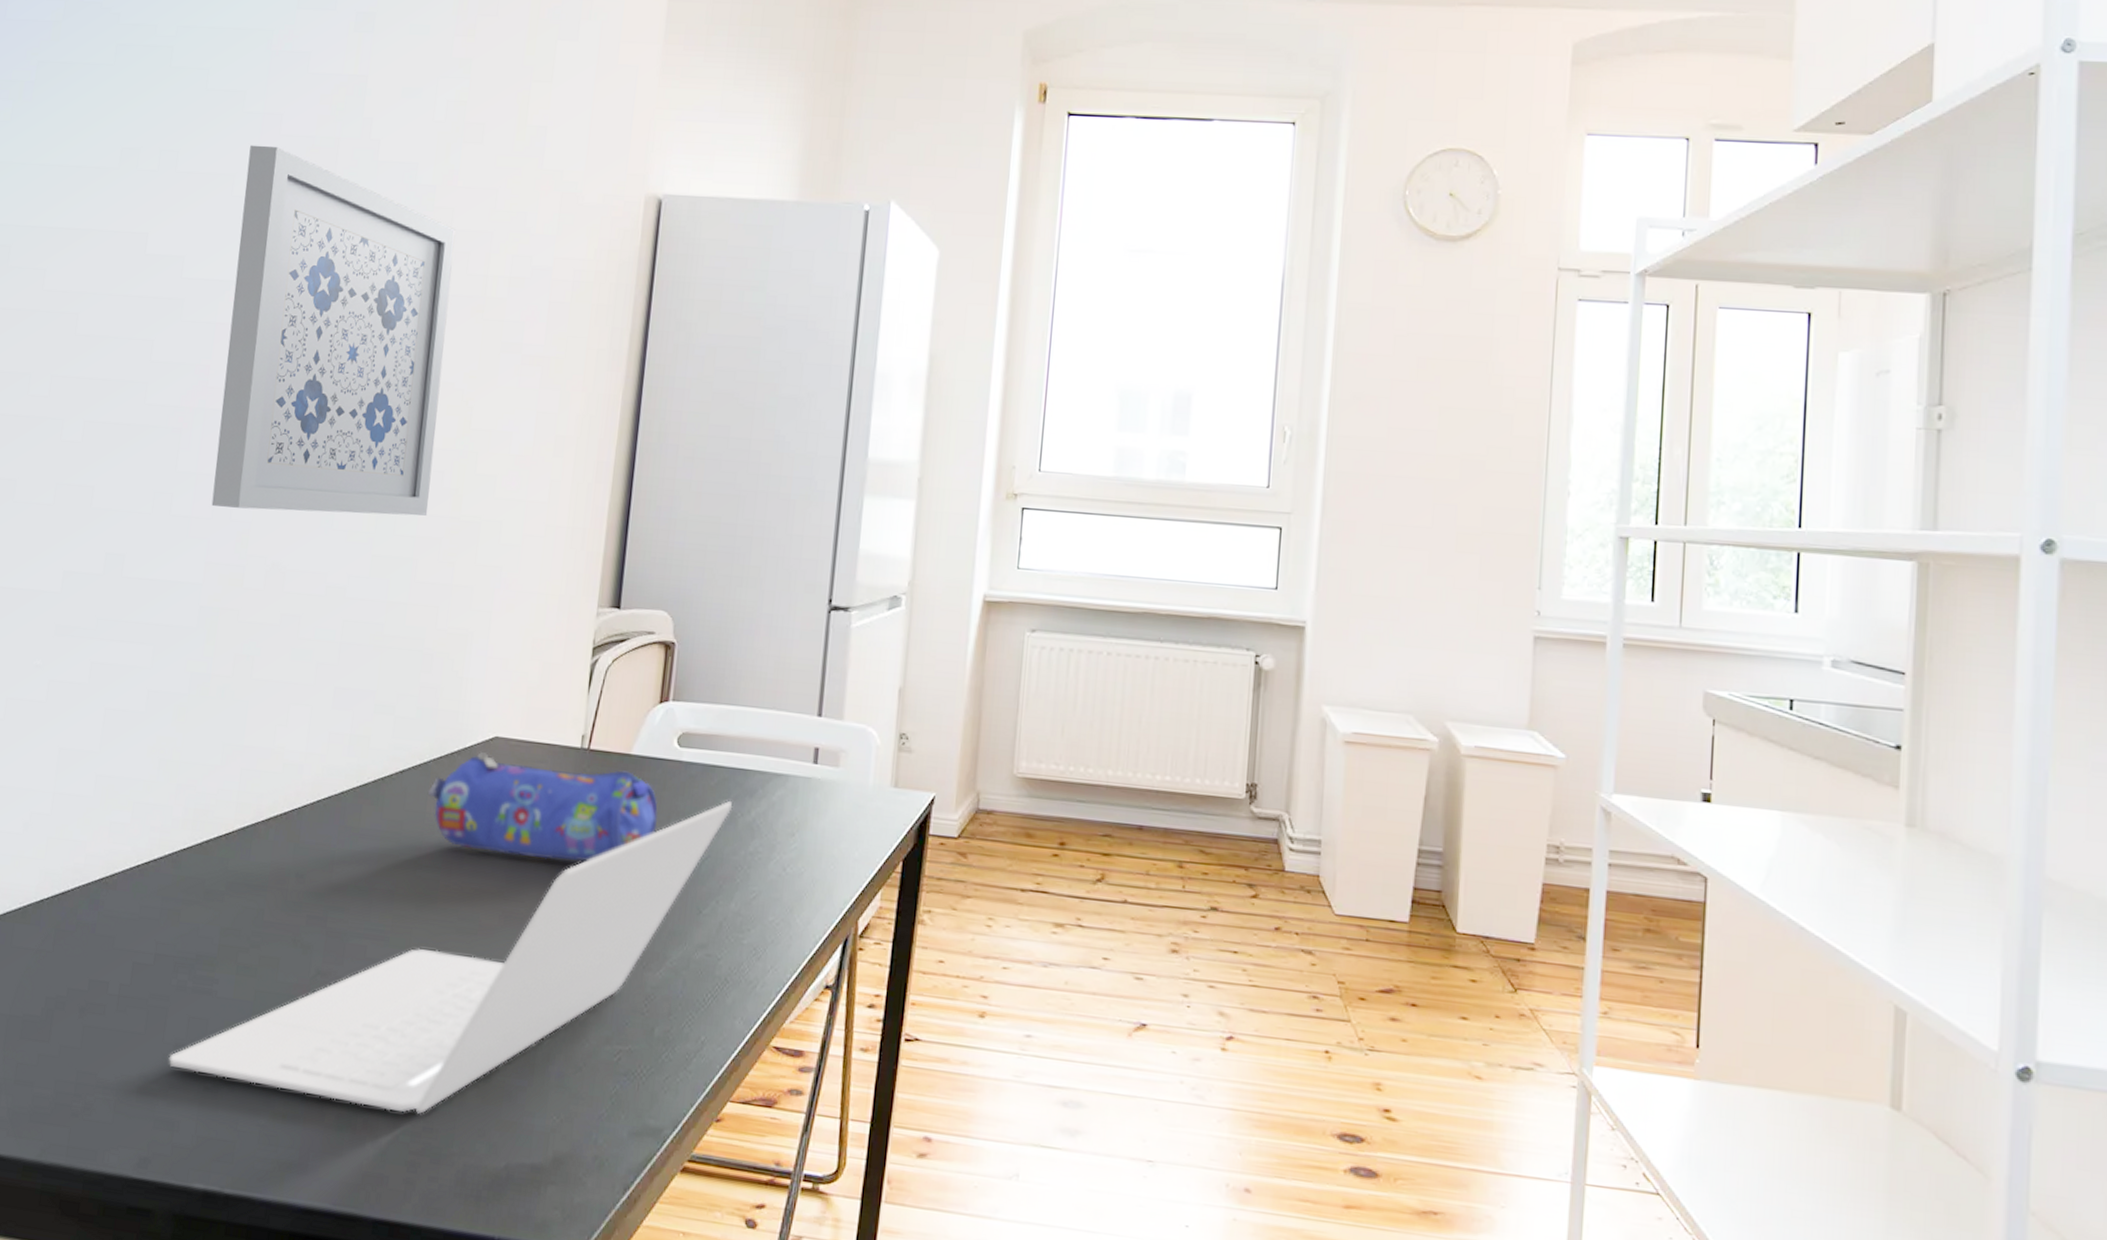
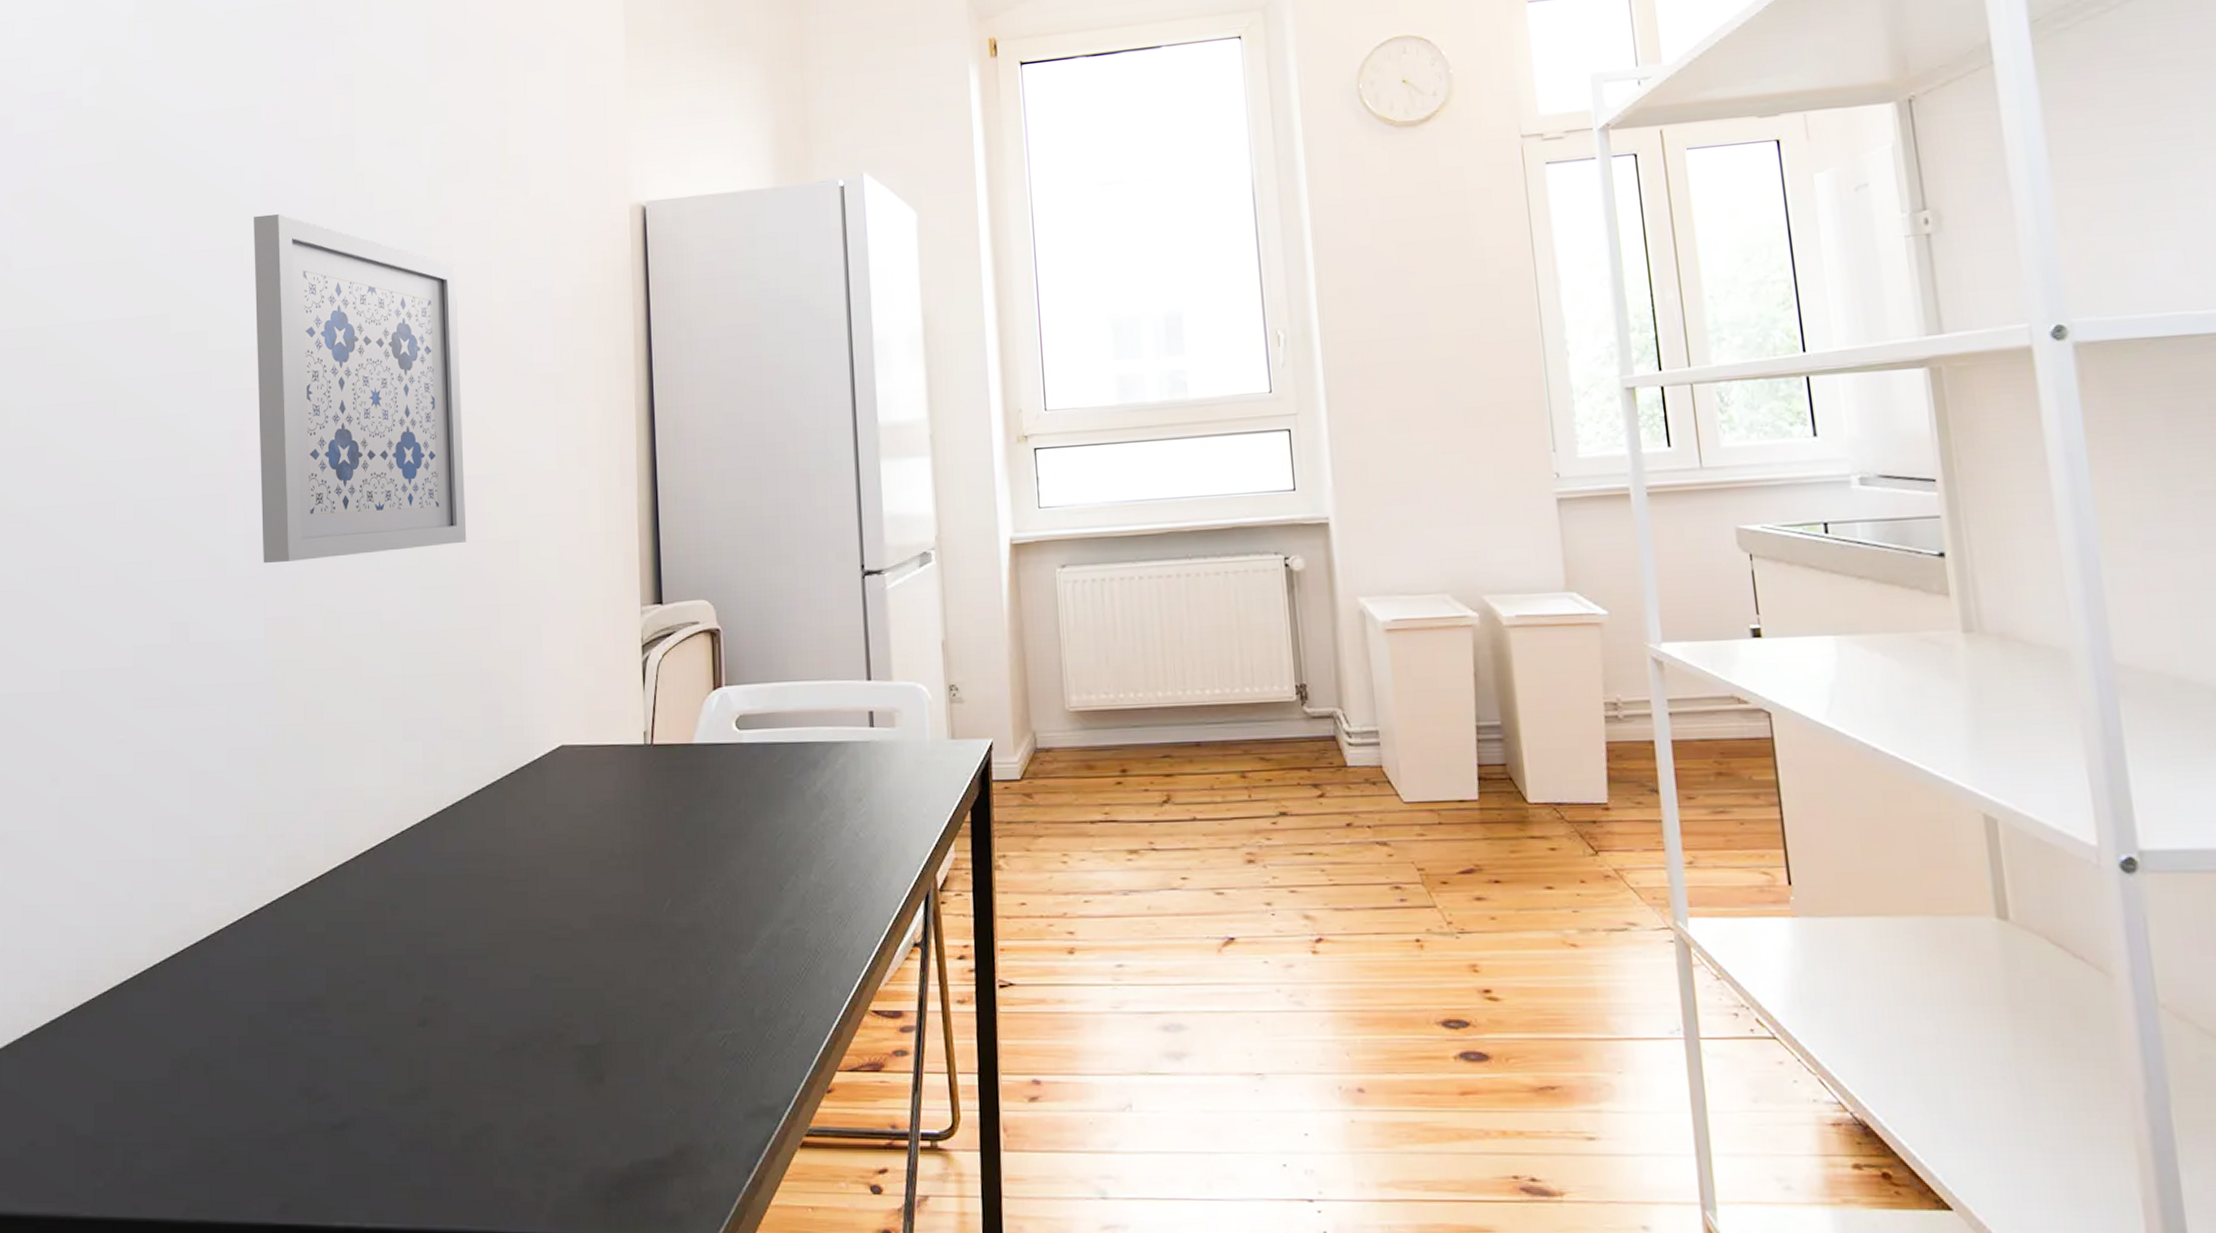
laptop: present [168,791,733,1114] -> none [294,774,799,1125]
pencil case: present [427,751,658,862] -> none [504,760,729,858]

